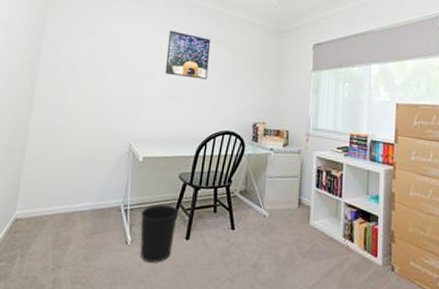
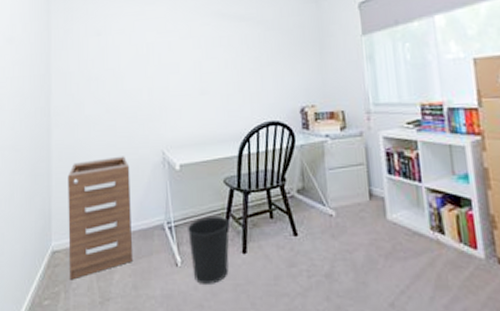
filing cabinet: none [28,142,99,246] -> present [68,156,132,280]
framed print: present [165,30,211,79] -> none [187,14,239,67]

